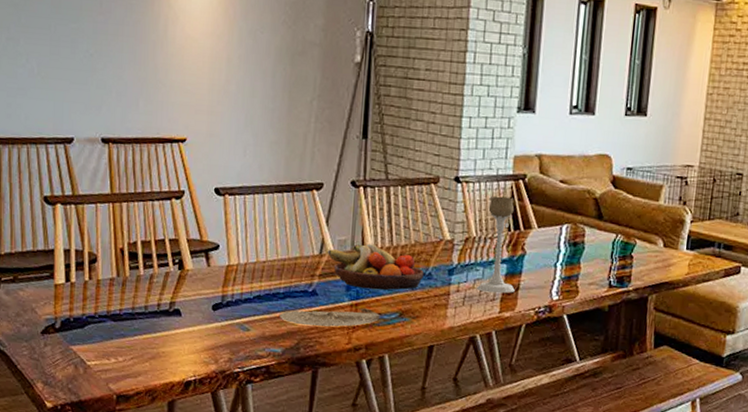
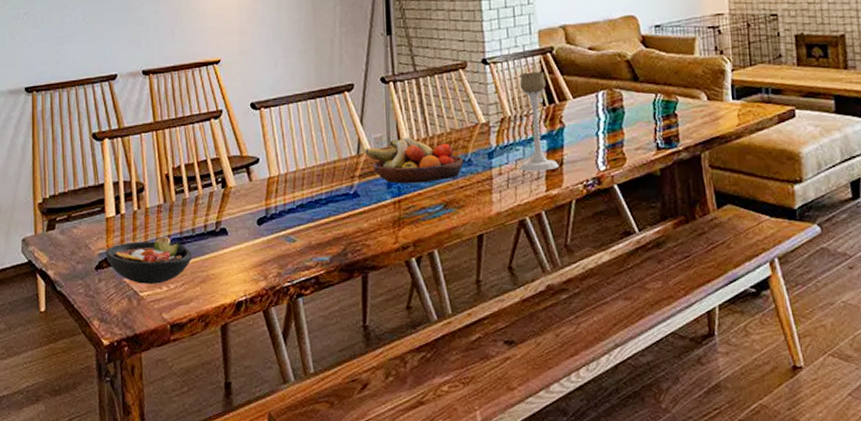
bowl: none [53,310,144,355] -> present [106,237,193,284]
plate: present [280,308,380,327] -> none [324,204,425,230]

